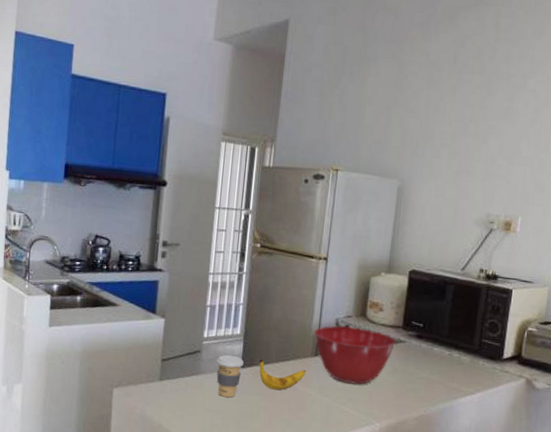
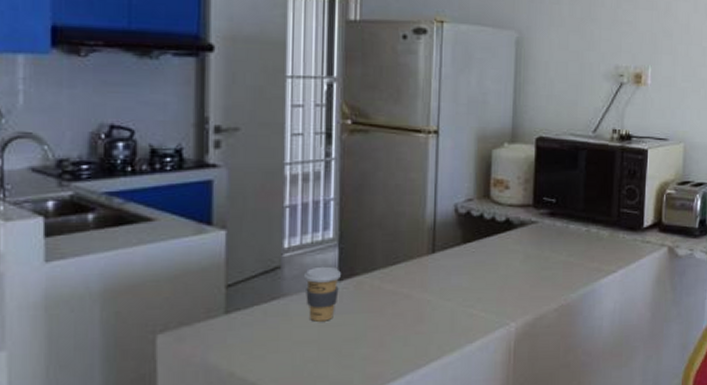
banana: present [259,359,306,391] -> none [362,267,422,303]
mixing bowl: present [314,326,396,385] -> none [429,211,527,281]

